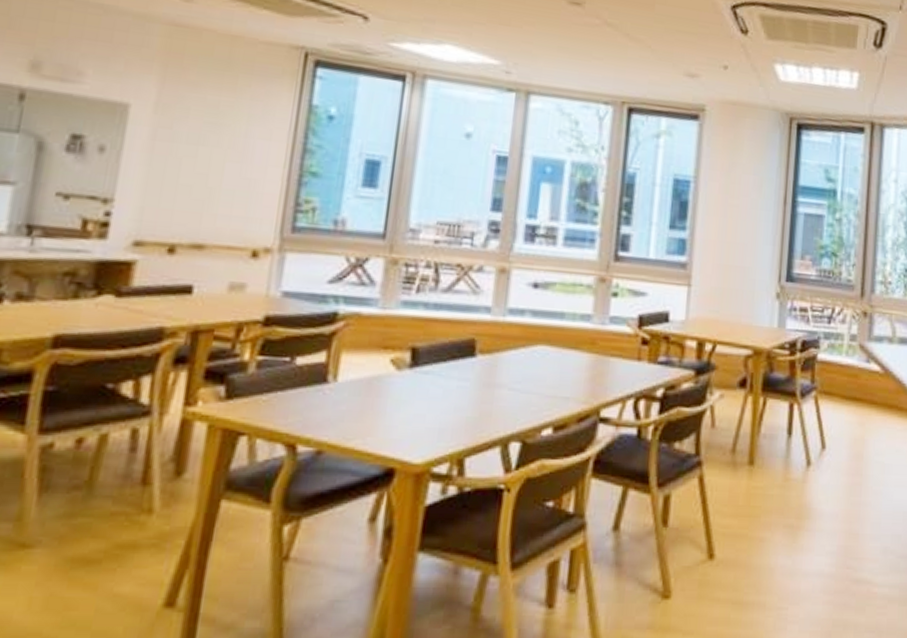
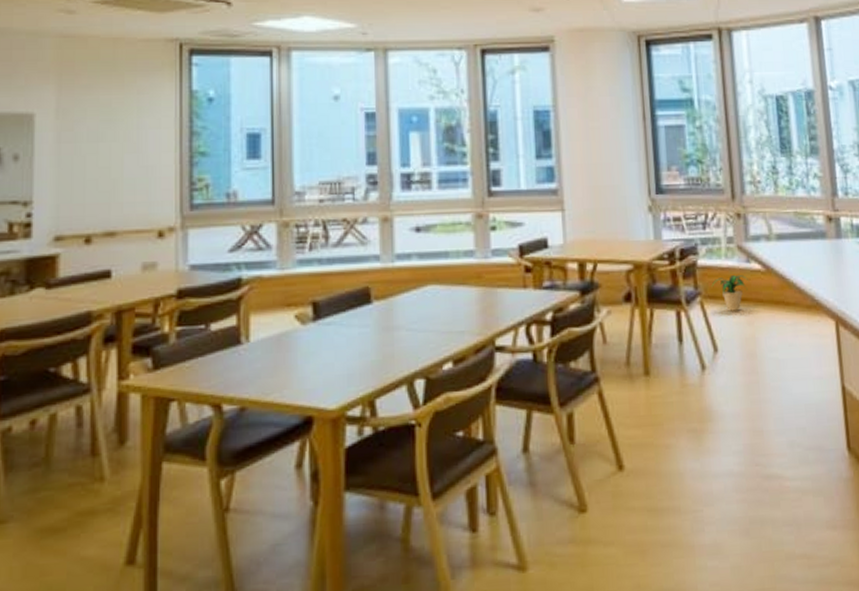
potted plant: none [828,374,866,410] -> present [711,275,748,312]

